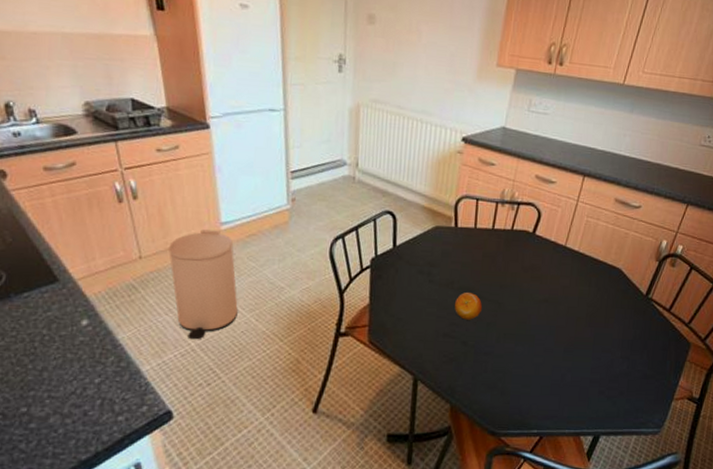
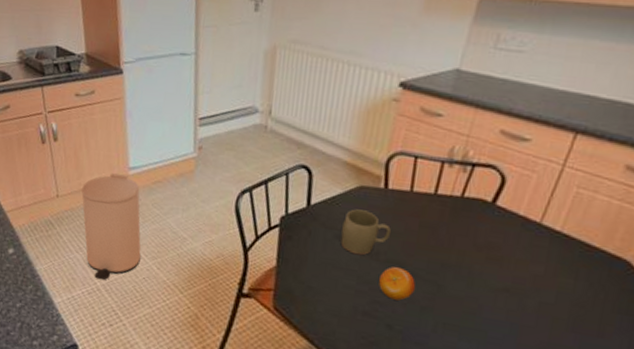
mug: none [422,246,462,286] -> present [340,209,392,255]

